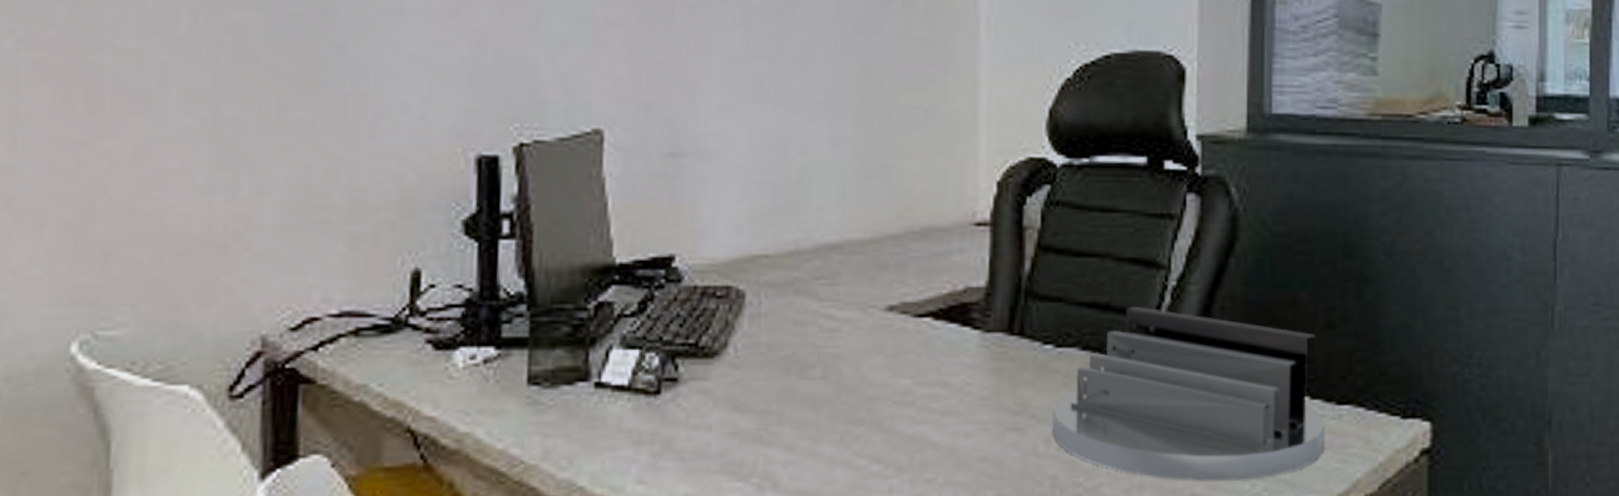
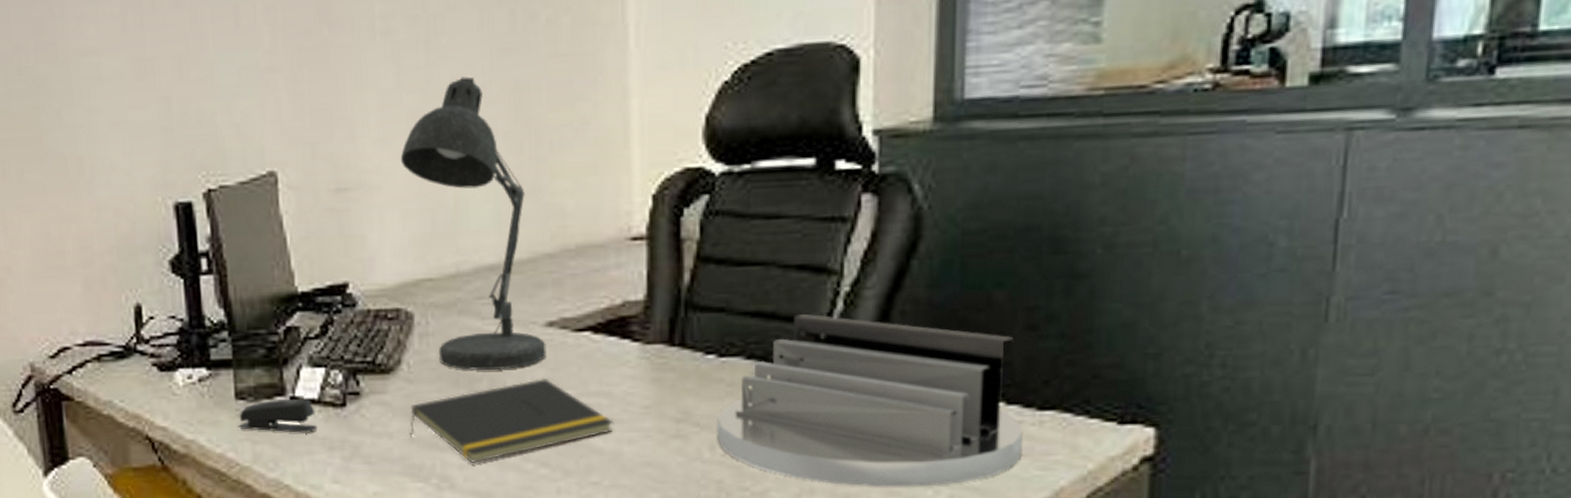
stapler: none [526,384,624,425] -> present [237,398,317,433]
notepad: none [732,365,951,460] -> present [410,377,614,464]
desk lamp: none [743,49,885,357] -> present [400,76,546,371]

